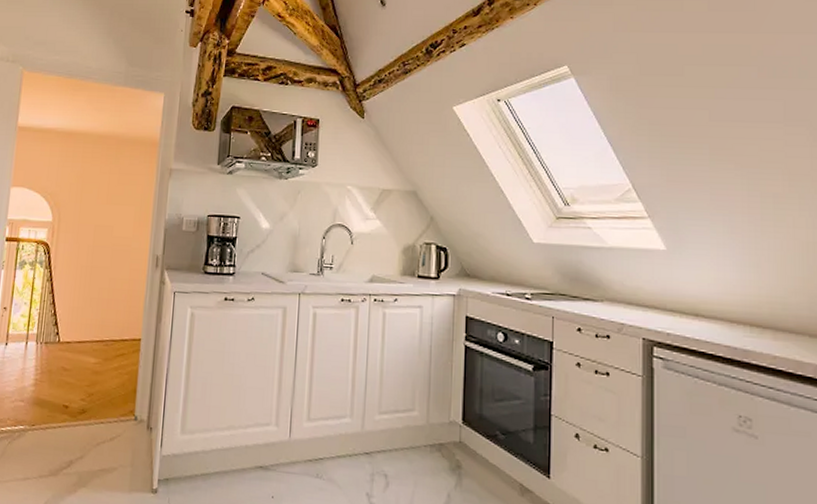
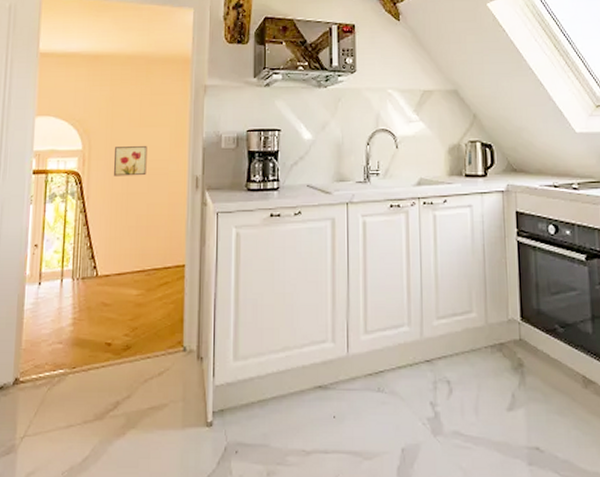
wall art: none [80,221,113,251] -> present [114,146,147,177]

